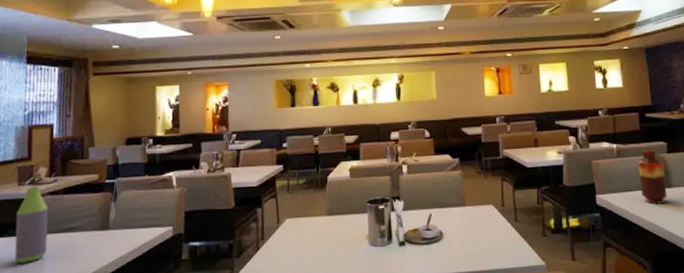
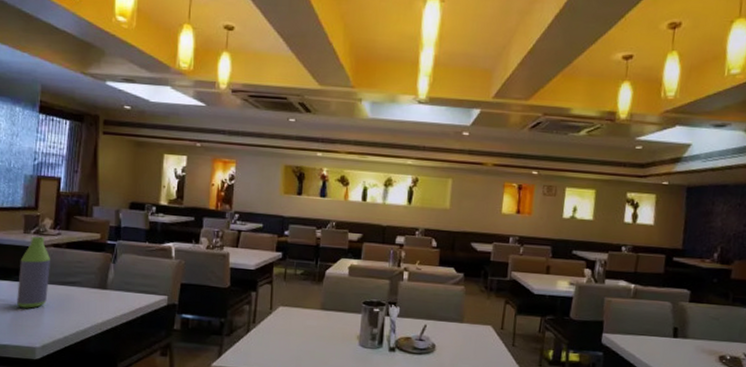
vase: present [638,148,667,204] -> none [651,294,683,354]

